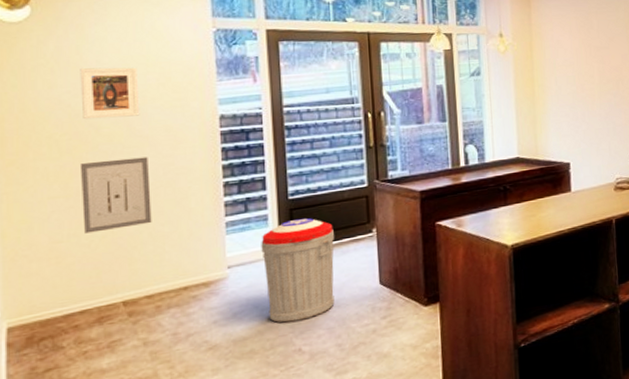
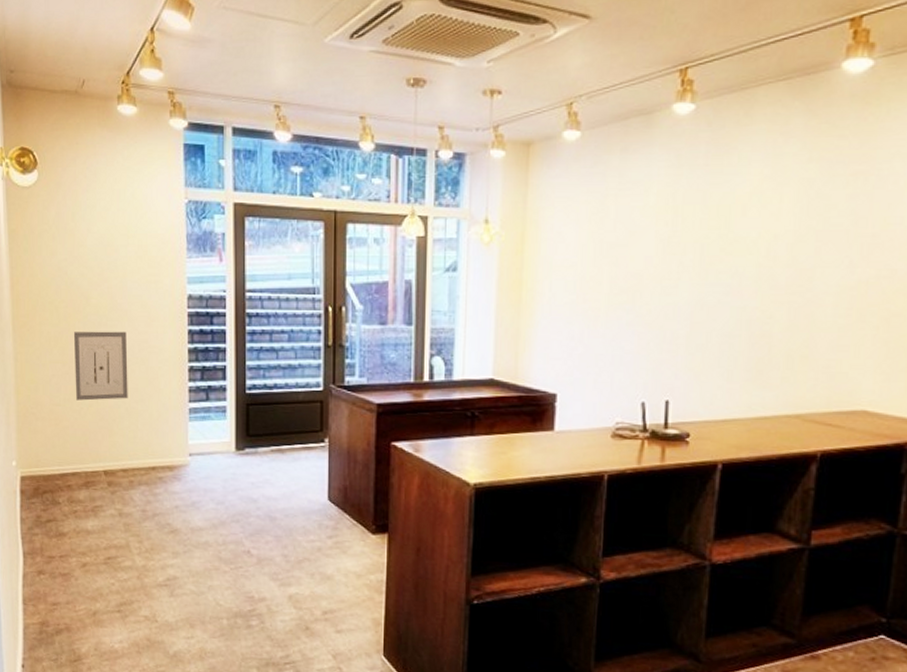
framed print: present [80,67,140,120] -> none [74,236,121,289]
trash can: present [261,218,335,323] -> none [219,416,288,522]

